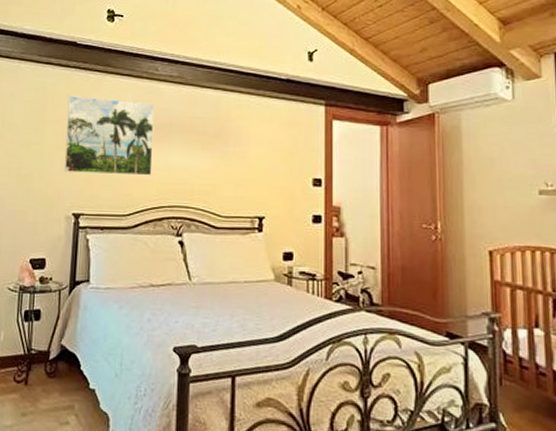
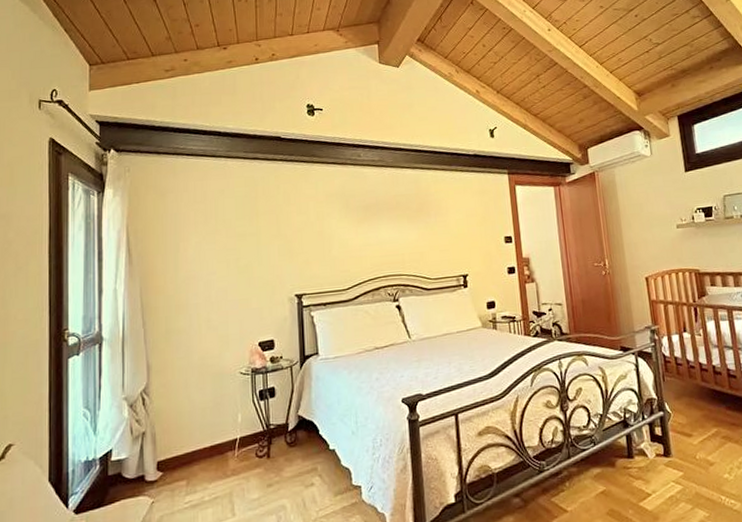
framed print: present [63,96,155,176] -> none [279,186,365,258]

